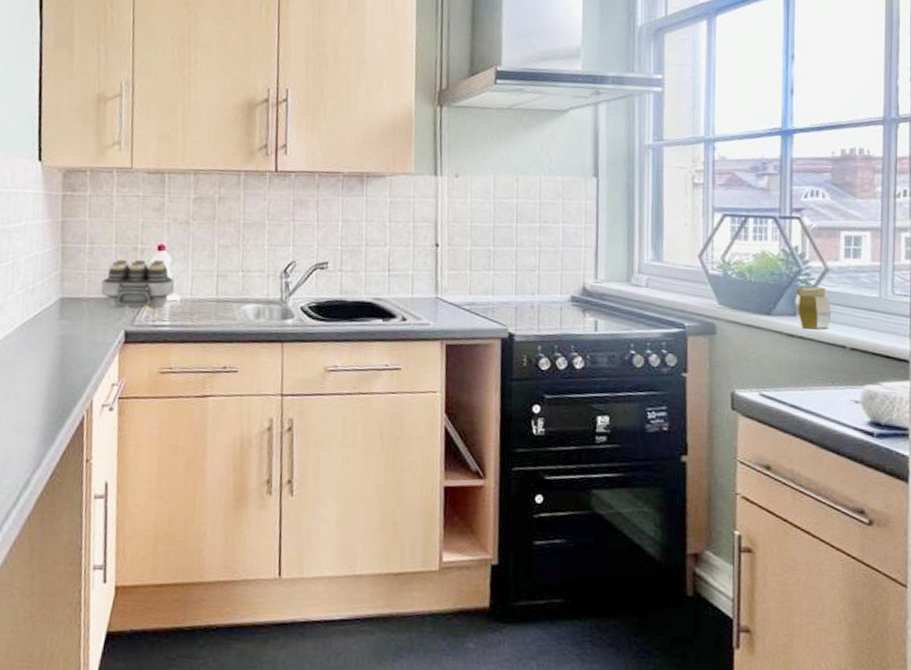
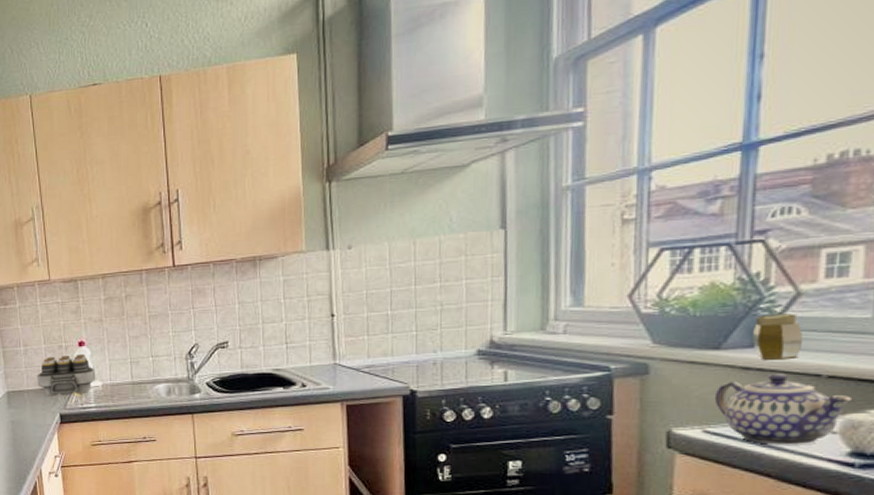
teapot: none [767,342,871,413] -> present [714,373,855,445]

